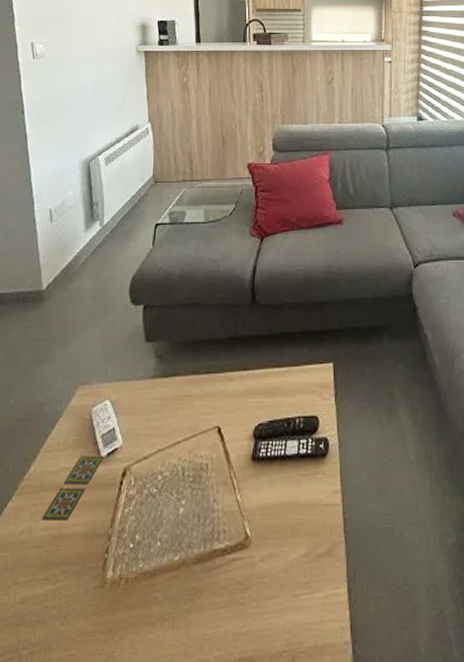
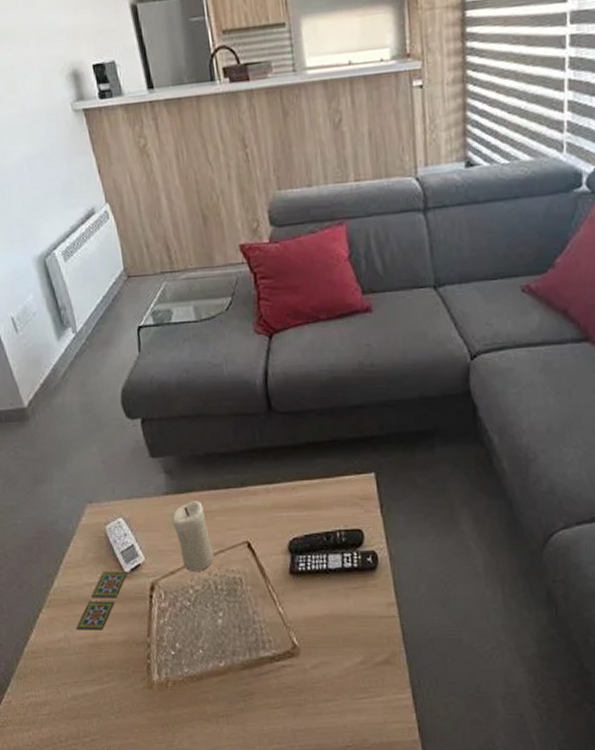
candle: none [154,385,187,458] -> present [171,501,214,573]

